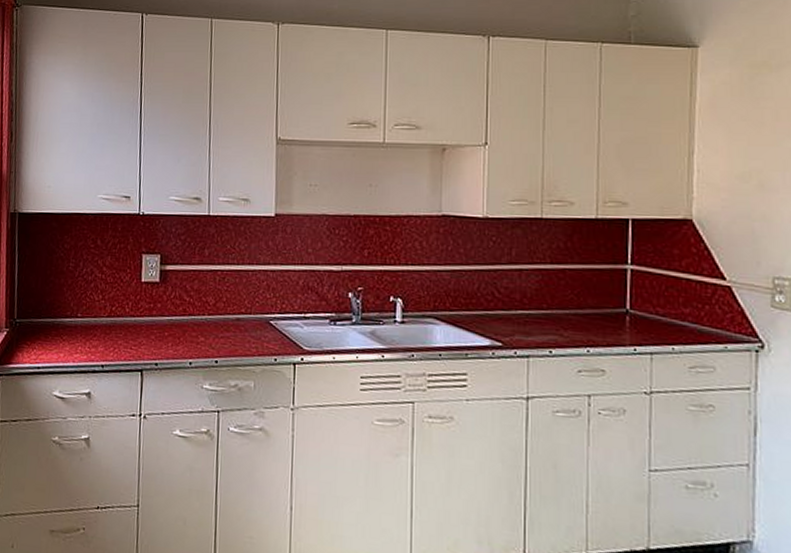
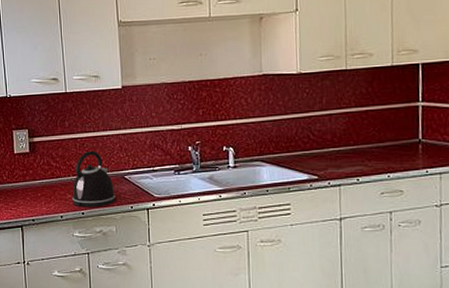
kettle: none [205,286,257,356] -> present [72,150,116,208]

